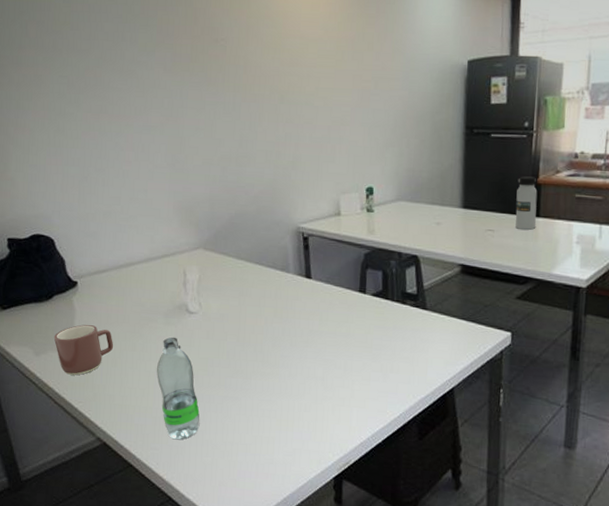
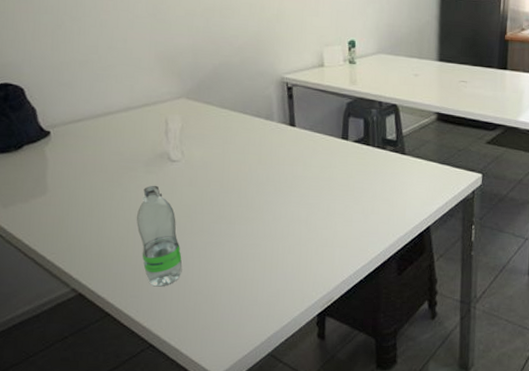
mug: present [53,324,114,376] -> none [23,174,91,227]
water bottle: present [515,176,538,231] -> none [486,33,505,82]

